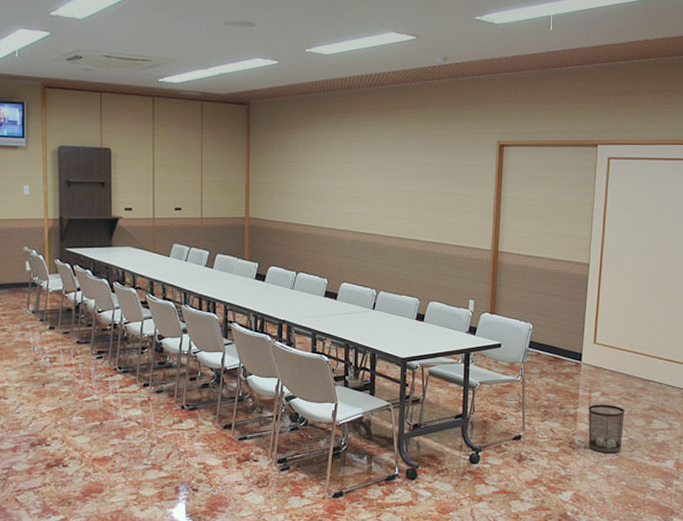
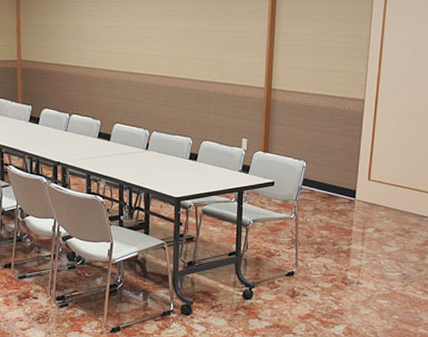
waste bin: present [588,404,625,453] -> none [361,240,399,288]

